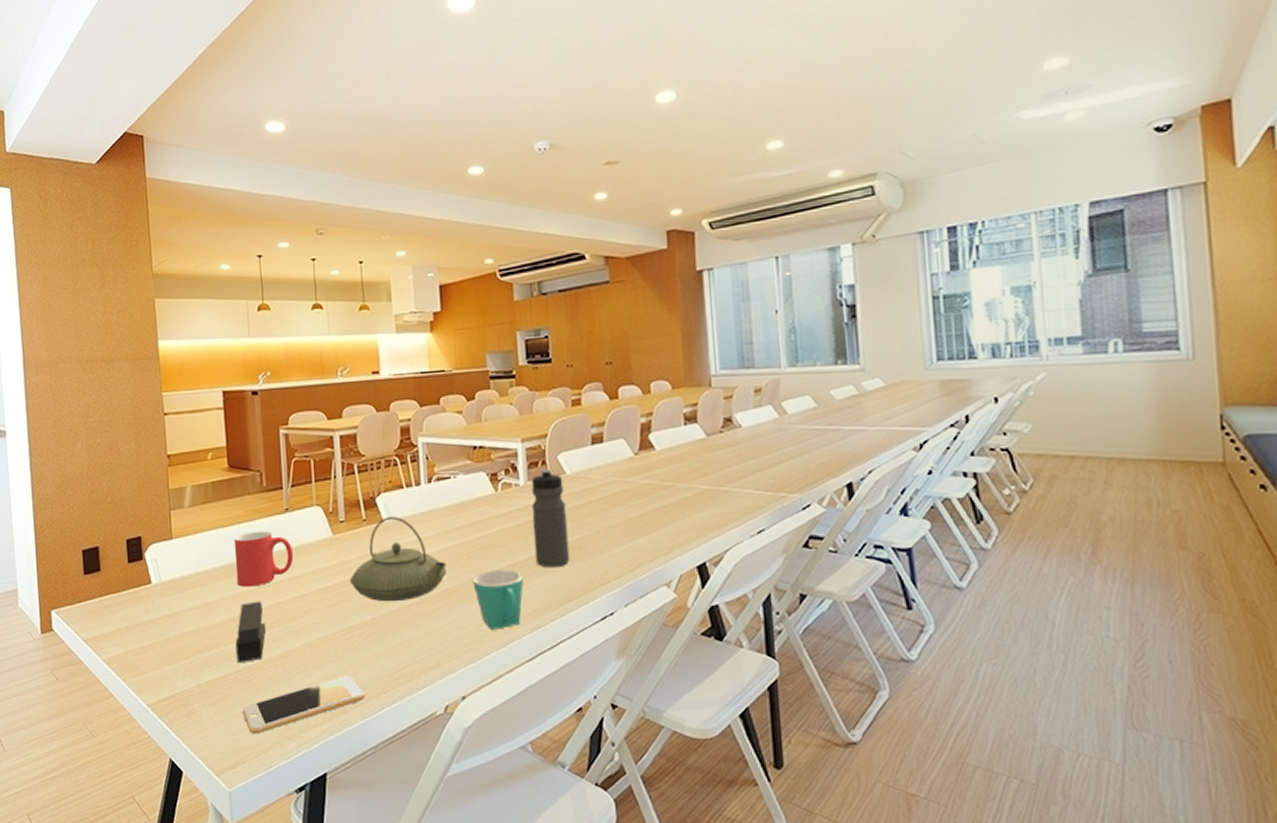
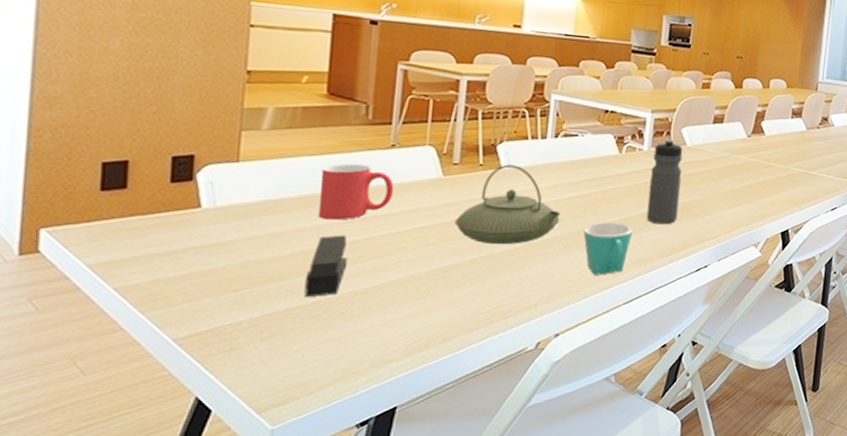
smartphone: present [243,676,366,734] -> none [303,313,454,370]

